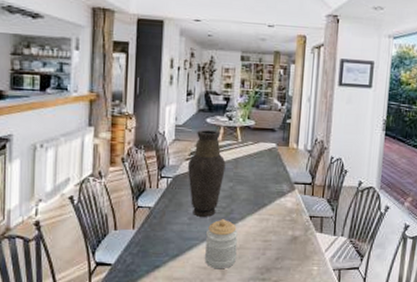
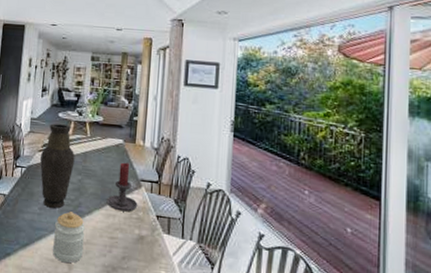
candle holder: none [259,166,291,215] -> present [106,162,138,212]

